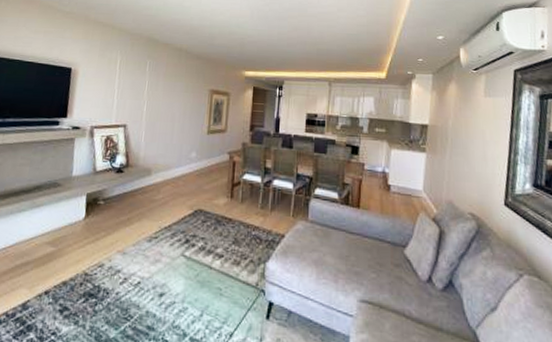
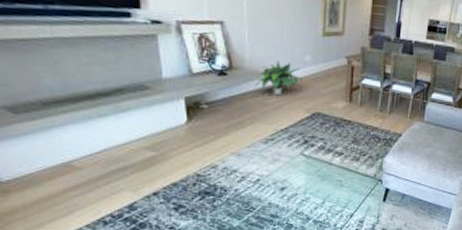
potted plant: none [145,158,188,192] -> present [254,60,303,96]

